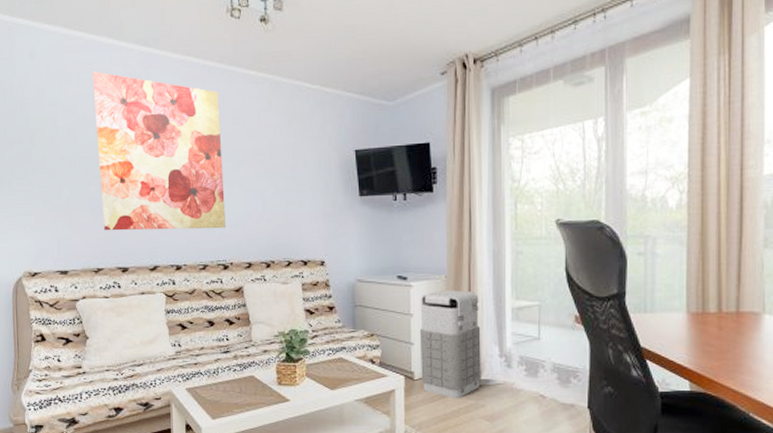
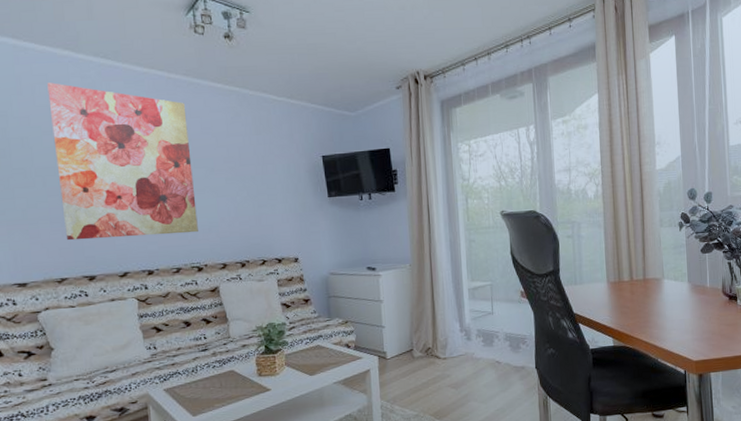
grenade: present [420,290,481,399] -> none [388,276,446,372]

